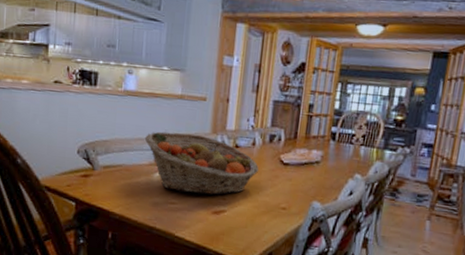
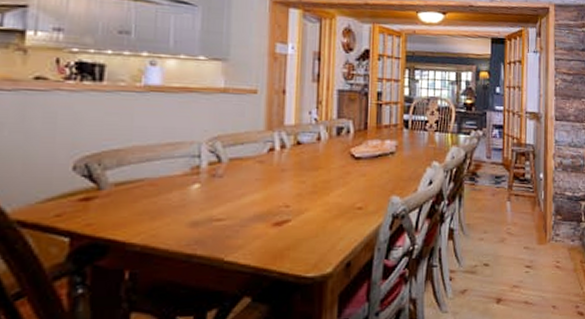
fruit basket: present [145,131,259,195] -> none [177,132,326,204]

